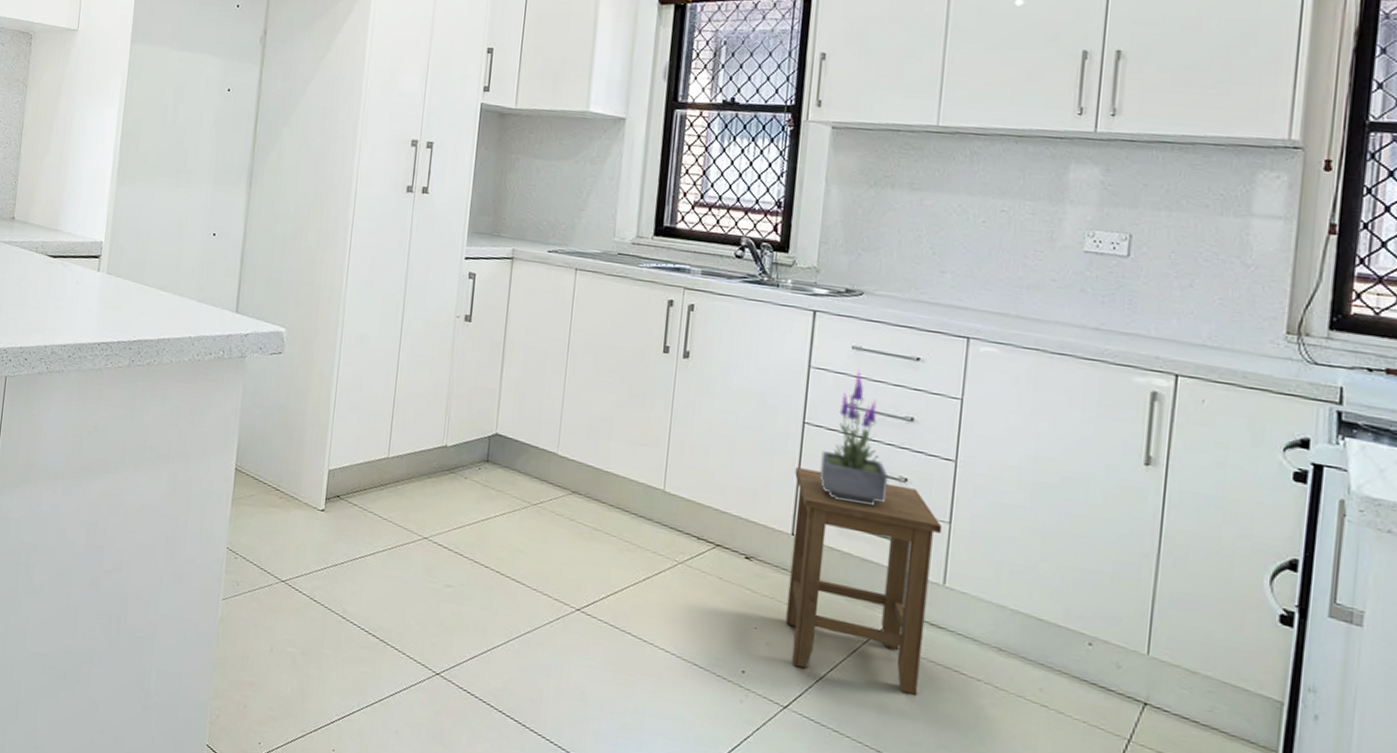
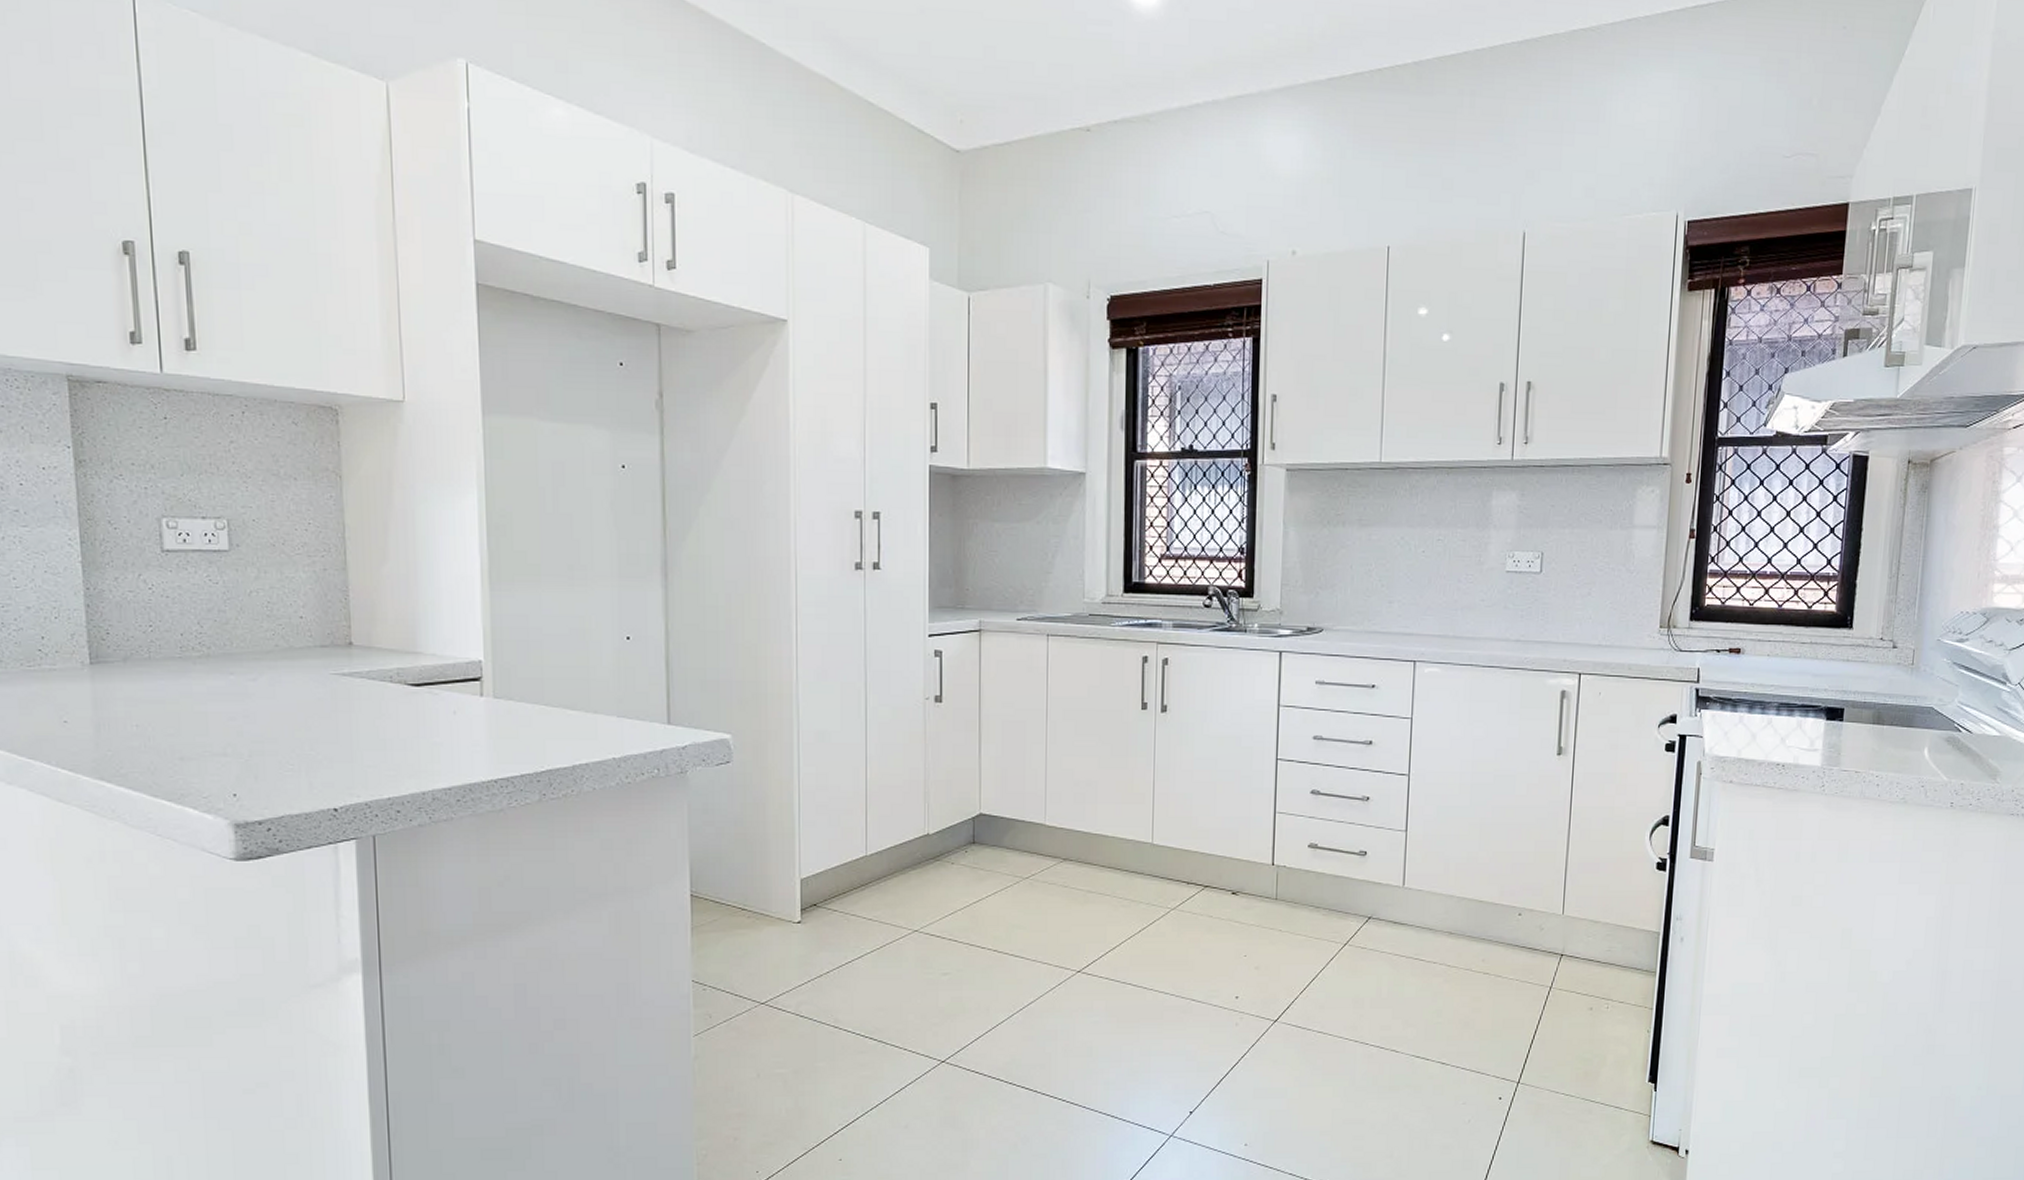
stool: present [785,467,942,695] -> none [1271,802,1400,987]
potted plant: present [819,369,889,506] -> none [1293,702,1353,827]

